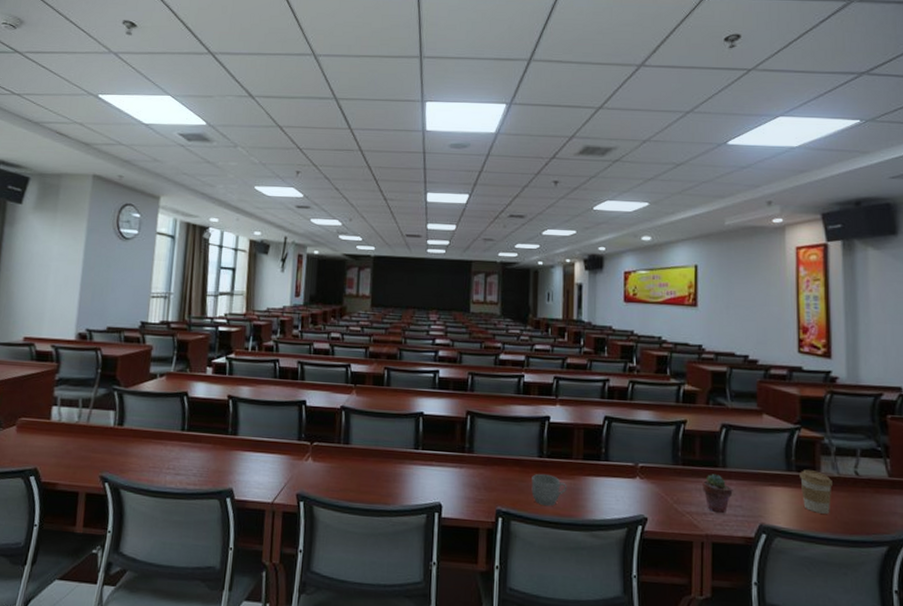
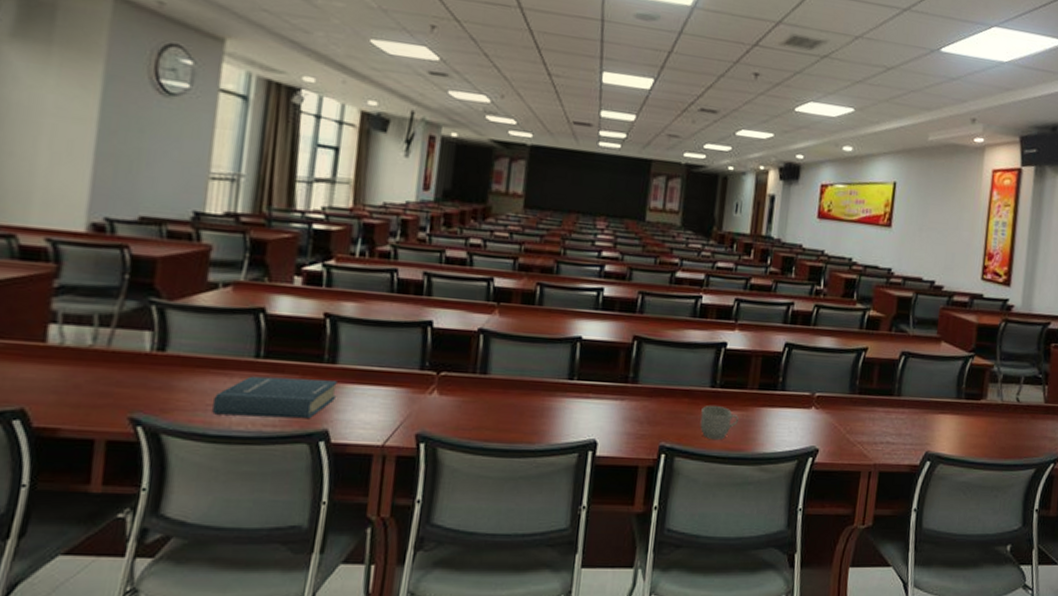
hardback book: none [153,445,238,480] -> present [212,376,337,419]
potted succulent: present [701,474,733,514] -> none [875,403,905,443]
coffee cup: present [800,470,832,514] -> none [967,397,996,440]

